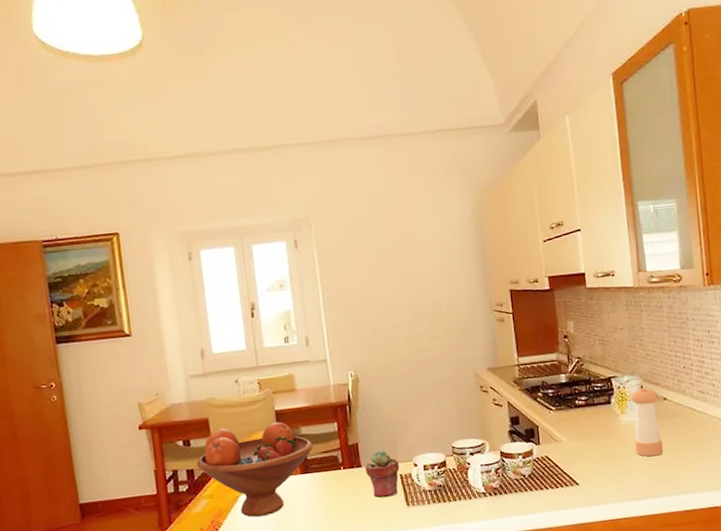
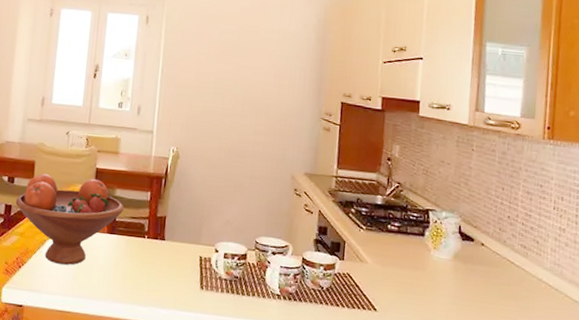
potted succulent: present [364,450,400,498] -> none [167,228,202,276]
pepper shaker: present [631,387,663,457] -> none [442,227,475,302]

